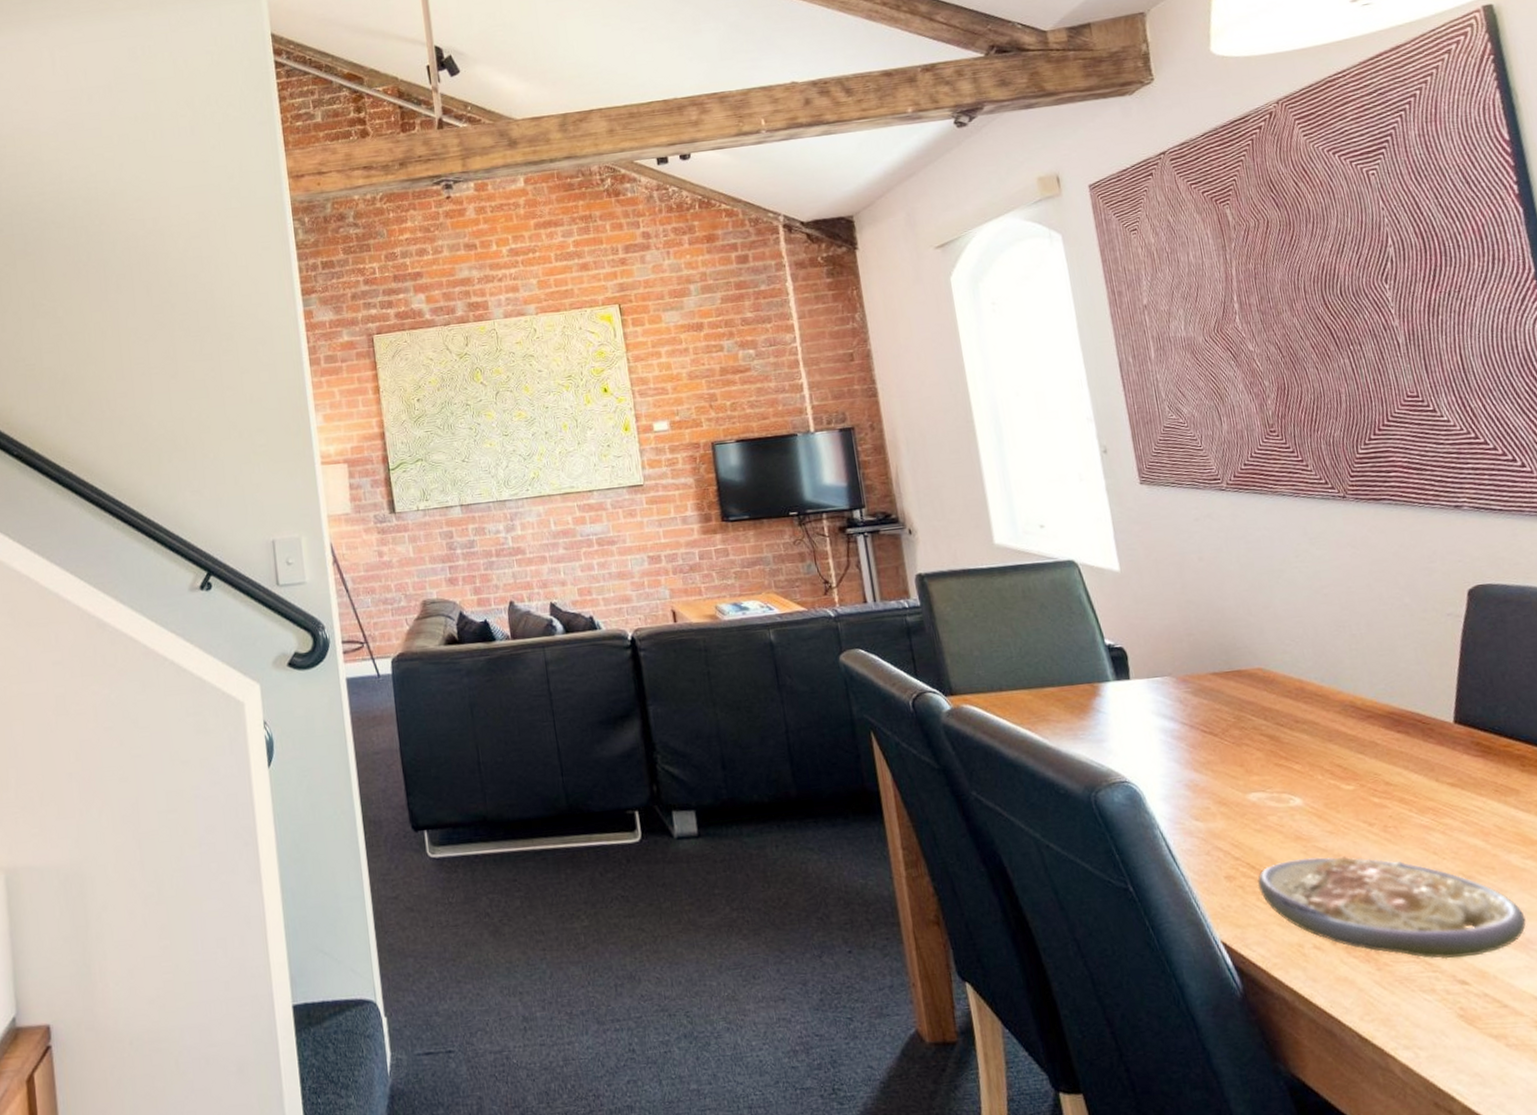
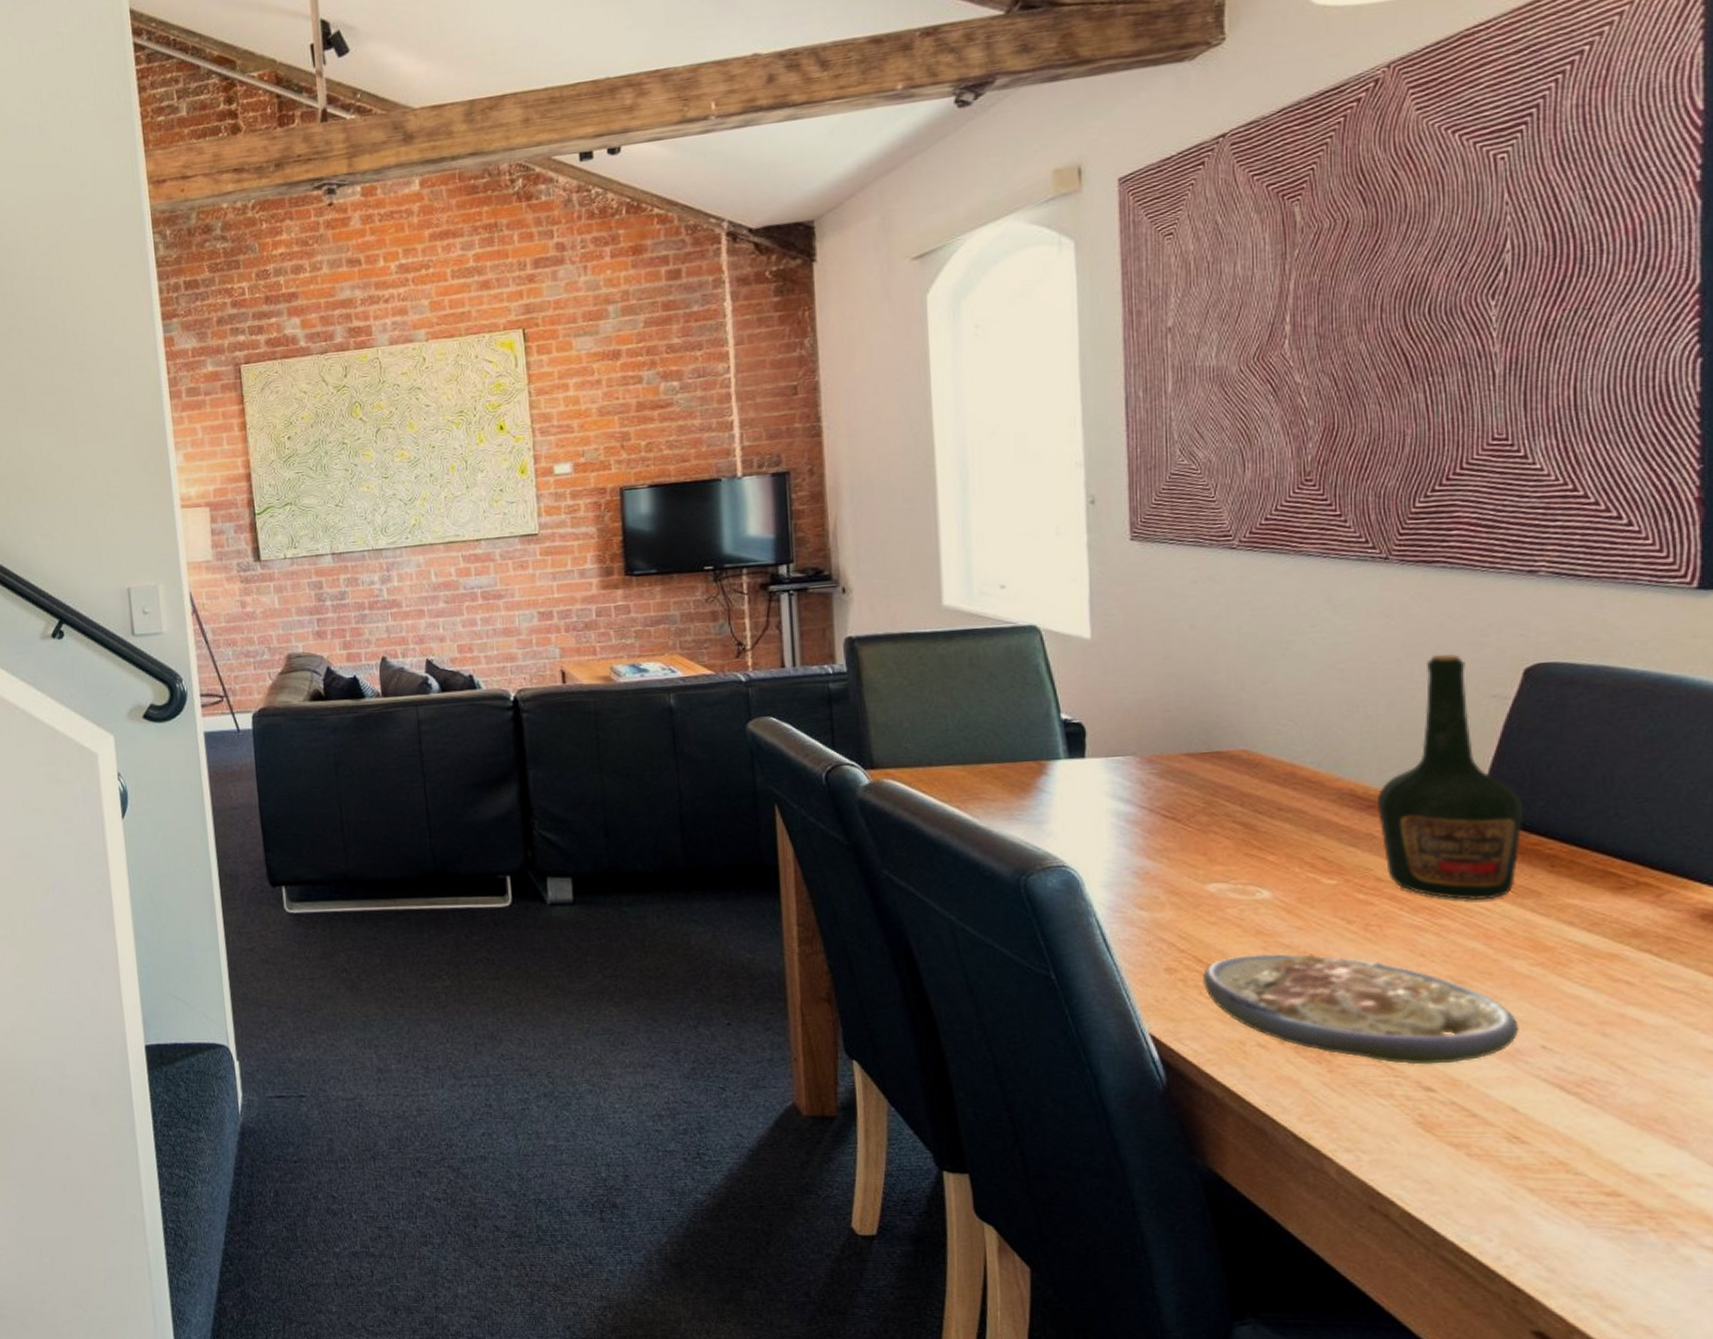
bottle: none [1373,578,1497,800] -> present [1376,653,1524,901]

